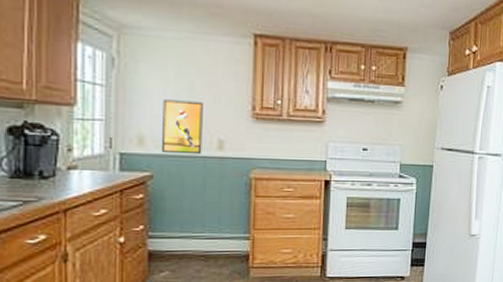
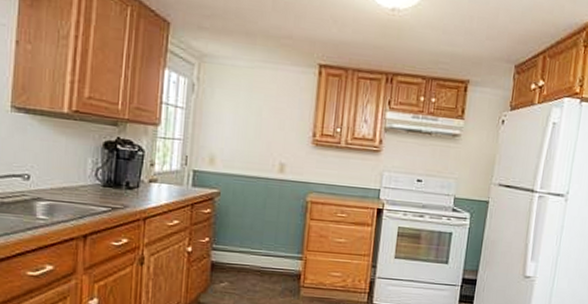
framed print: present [161,99,203,155] -> none [228,123,269,176]

